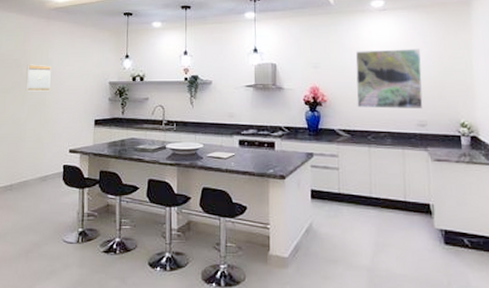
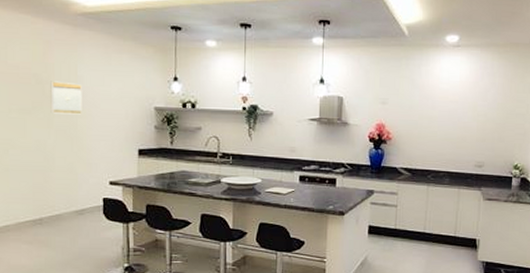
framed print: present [355,48,423,110] -> none [421,88,488,151]

